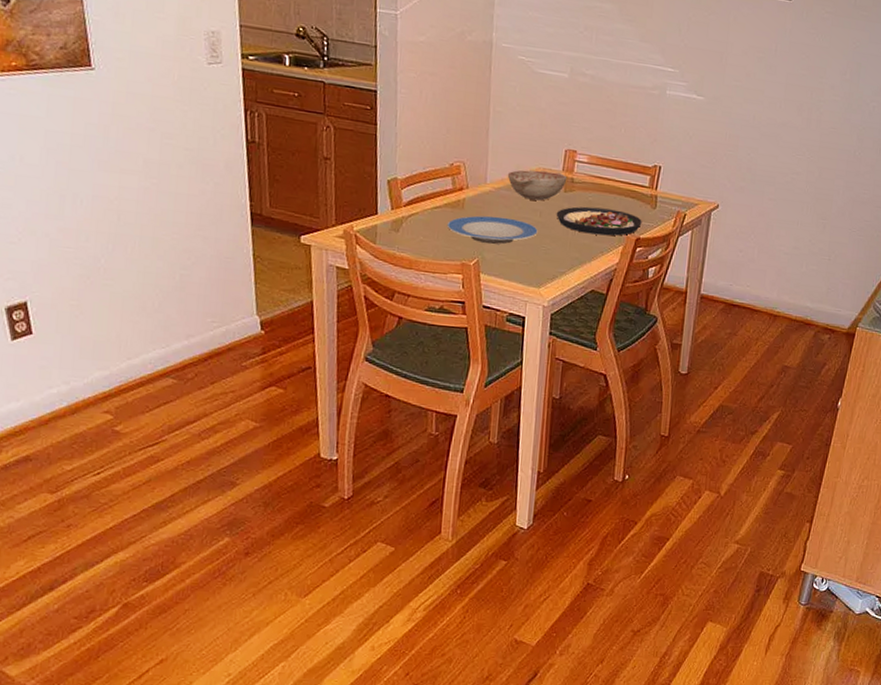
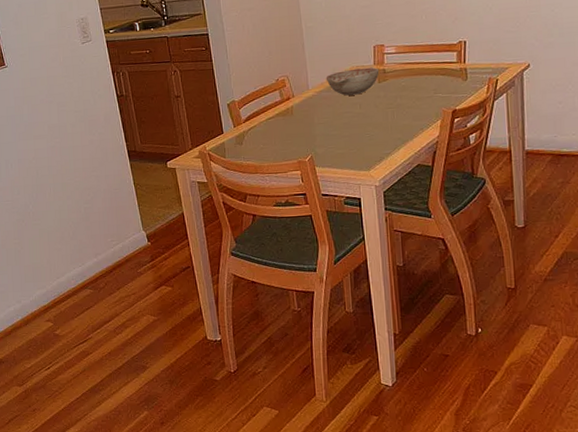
plate: present [446,215,538,245] -> none [280,115,360,141]
plate: present [556,206,642,236] -> none [374,88,456,115]

